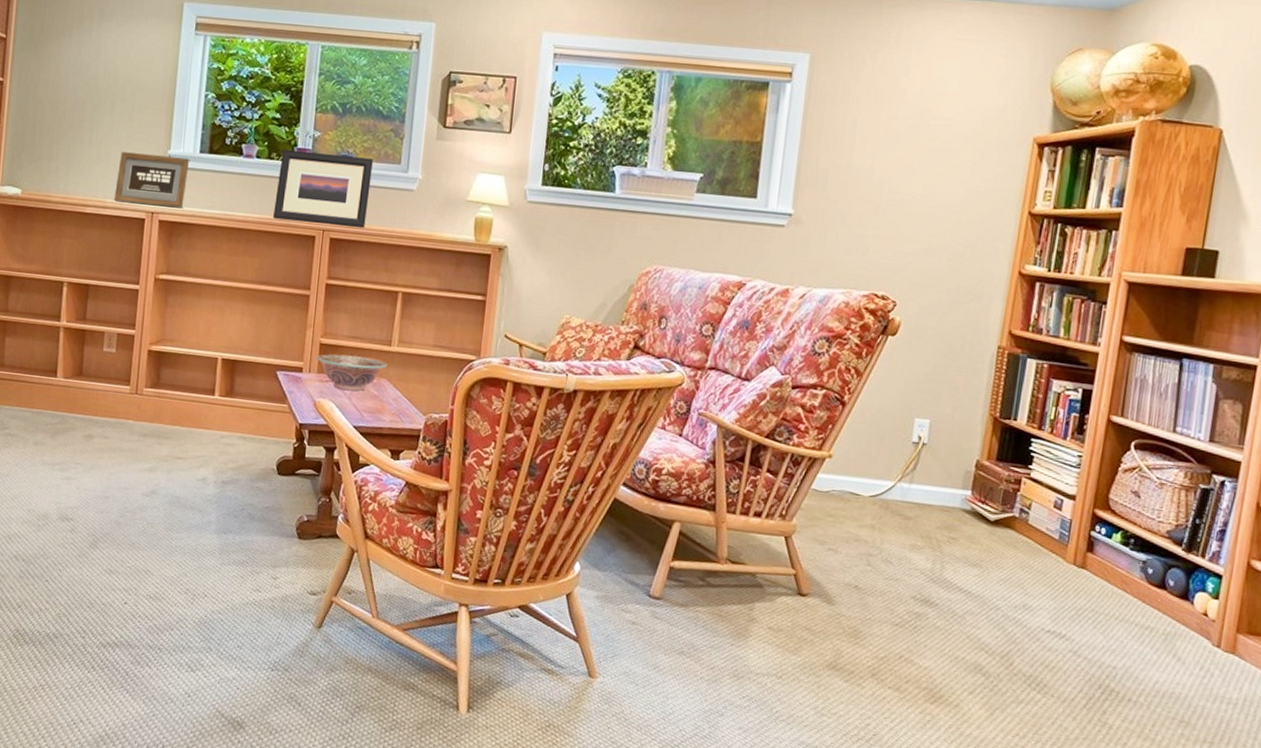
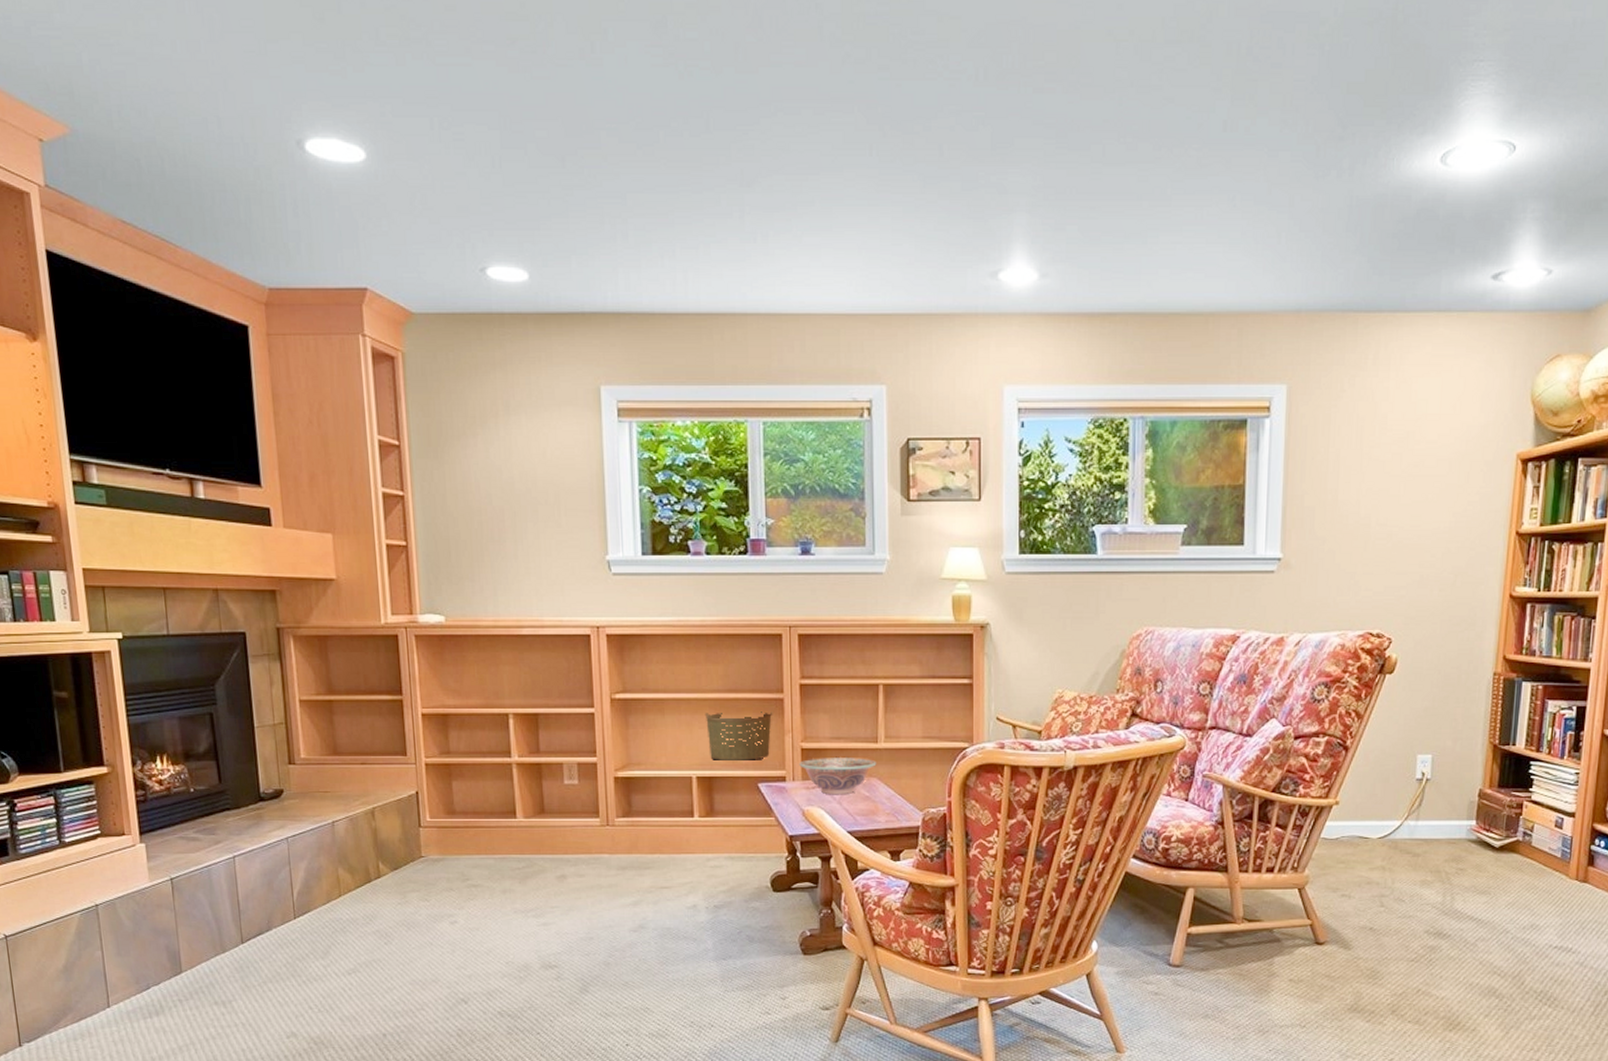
picture frame: present [114,152,189,209] -> none [552,563,632,619]
basket: none [236,301,297,350] -> present [705,713,772,762]
picture frame: present [273,150,373,229] -> none [732,543,836,620]

